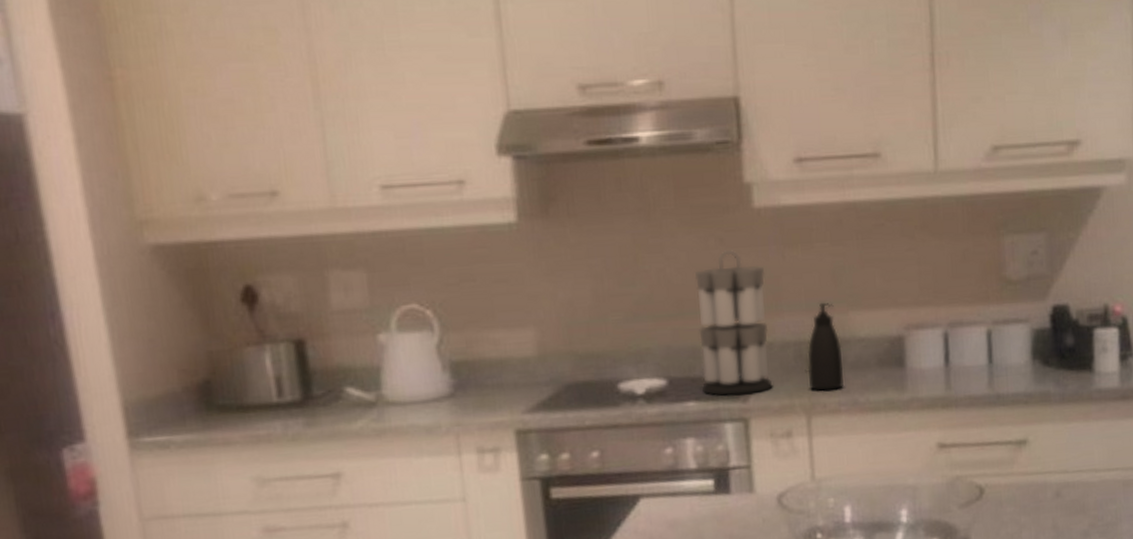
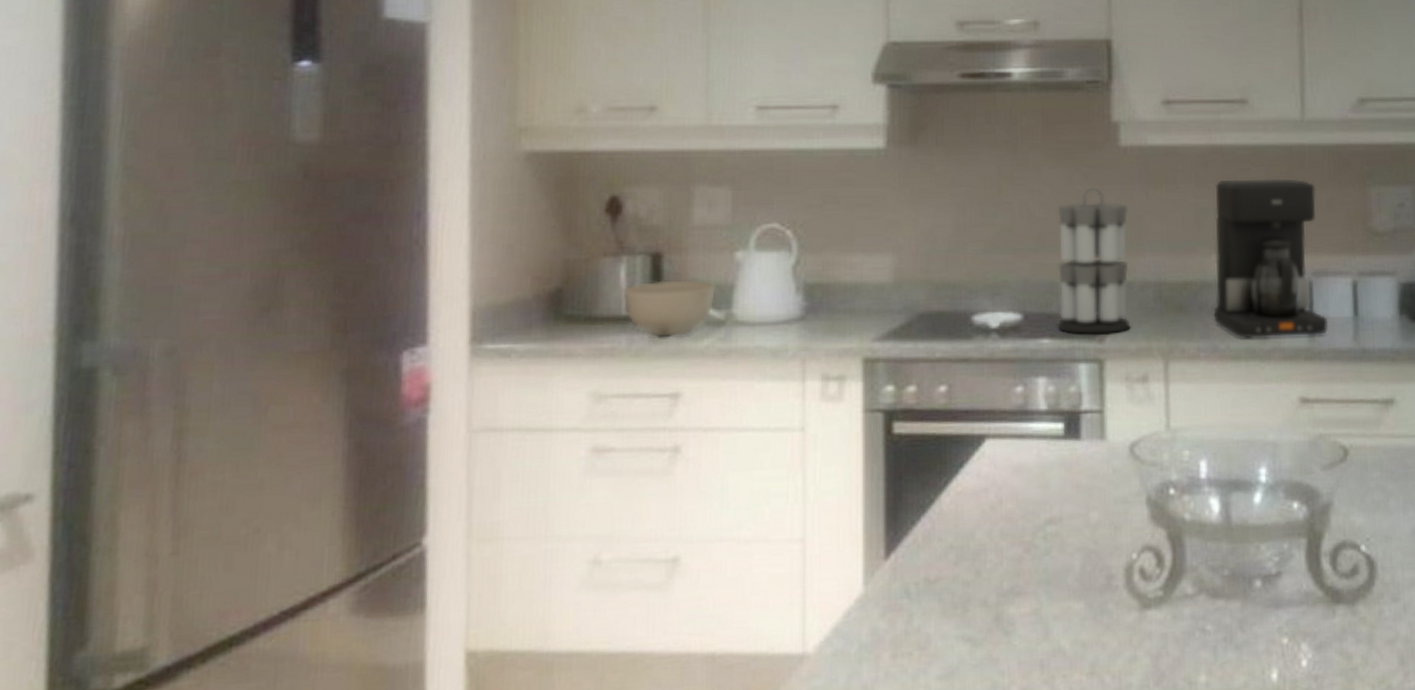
bowl: none [271,364,364,421] -> present [623,280,717,337]
soap dispenser: present [807,302,844,392] -> none [1167,243,1203,336]
coffee maker: none [850,232,964,391] -> present [1213,178,1329,338]

